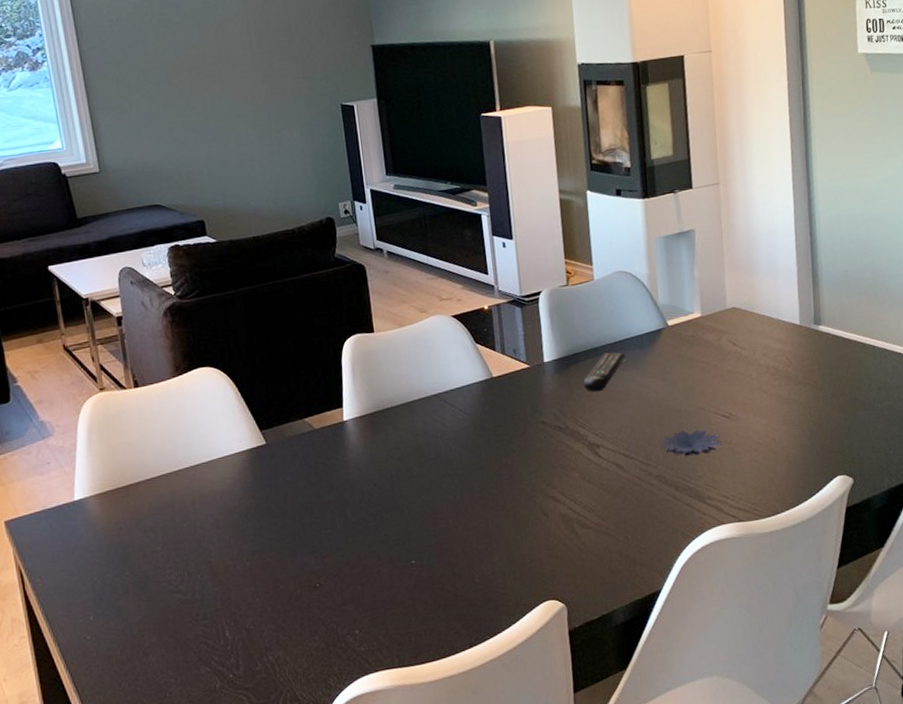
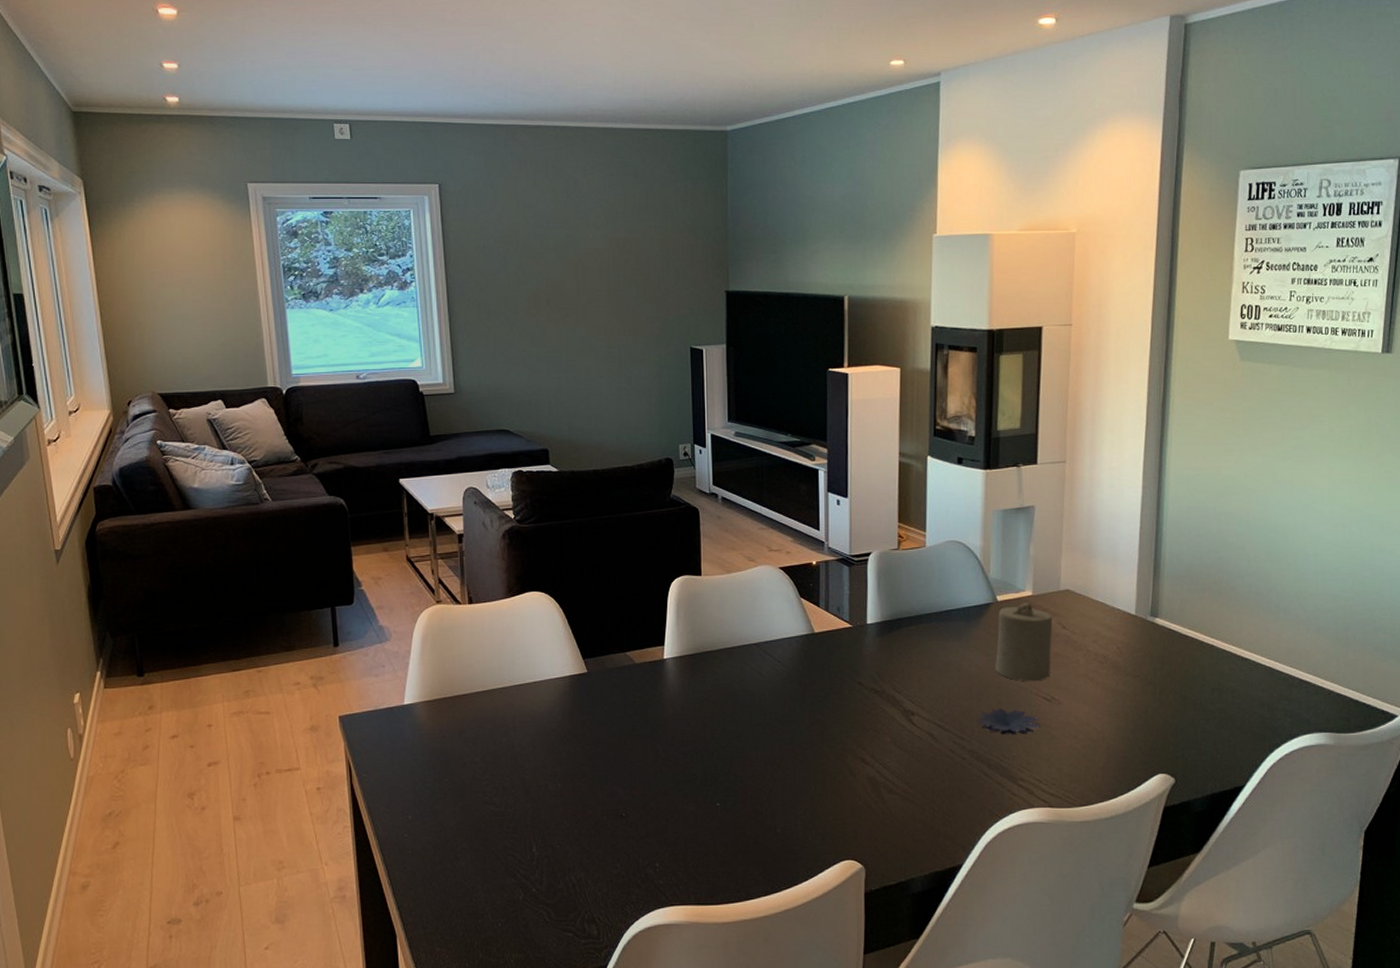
remote control: present [583,352,626,392] -> none [904,621,951,660]
candle: none [670,323,726,402] -> present [995,602,1052,682]

